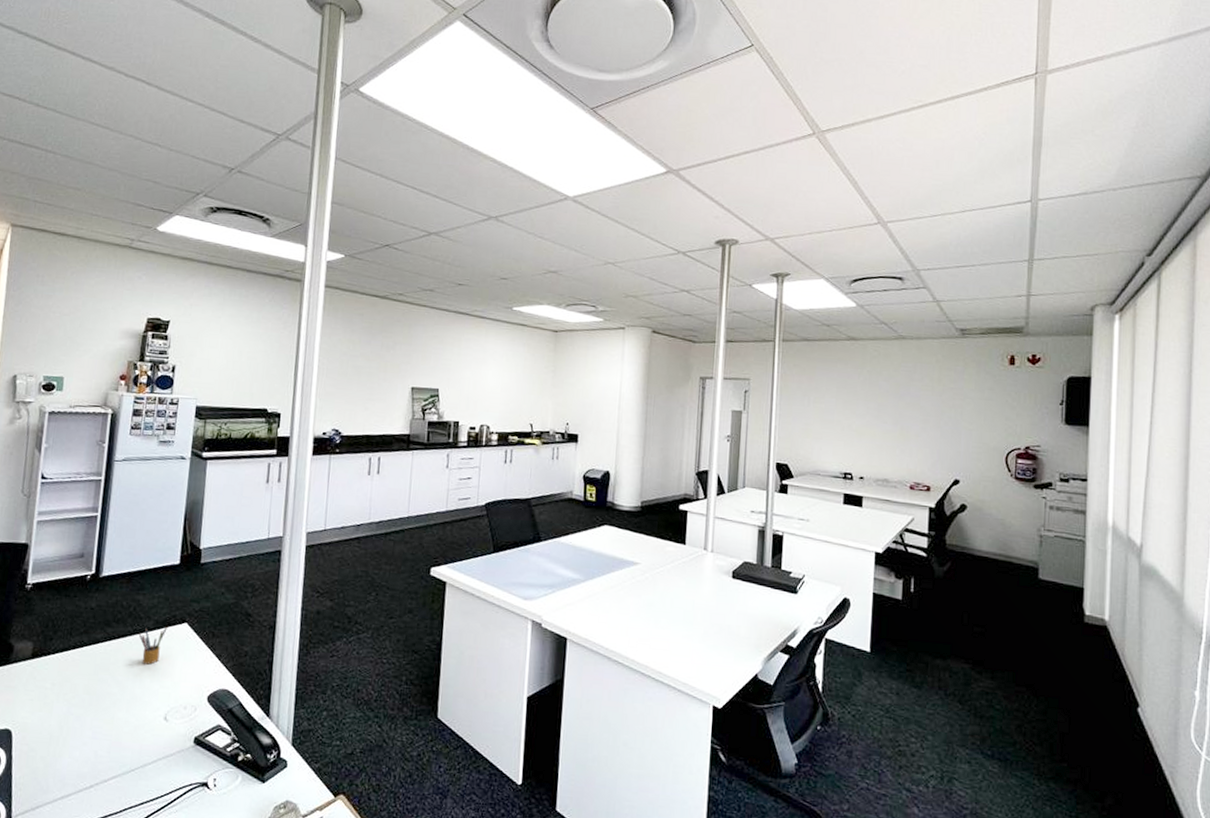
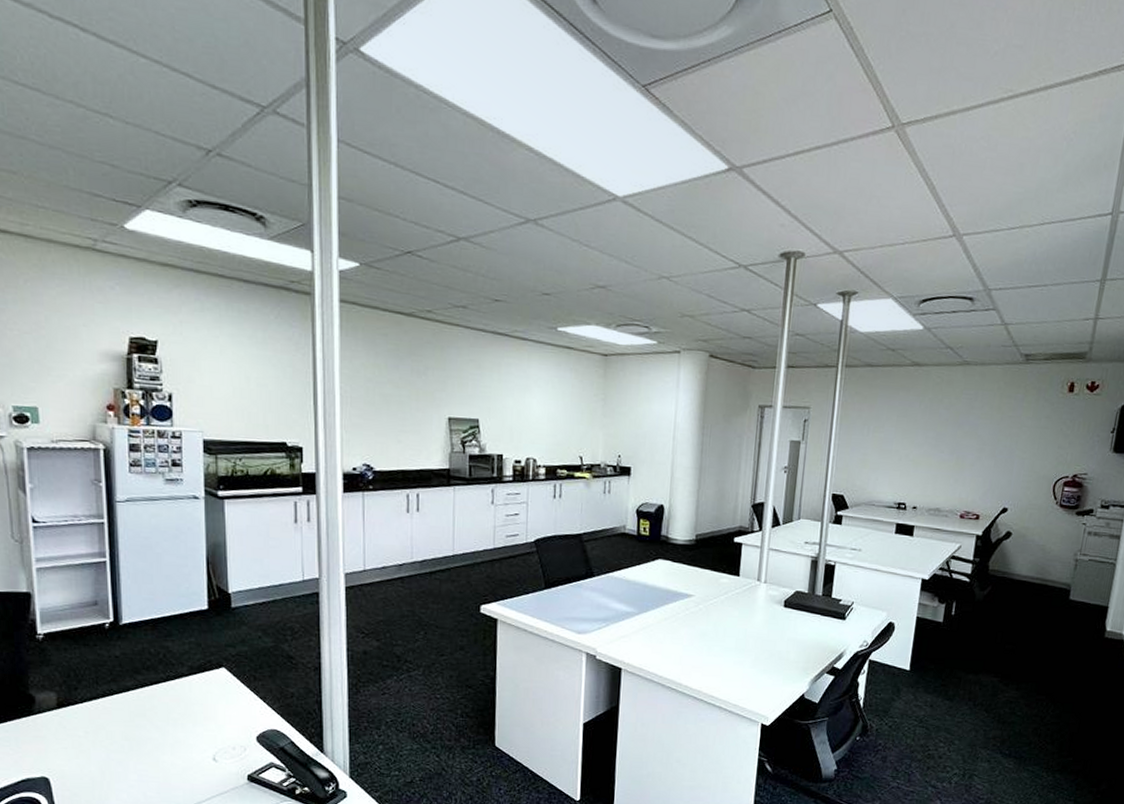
pencil box: present [138,626,168,665] -> none [172,671,204,709]

